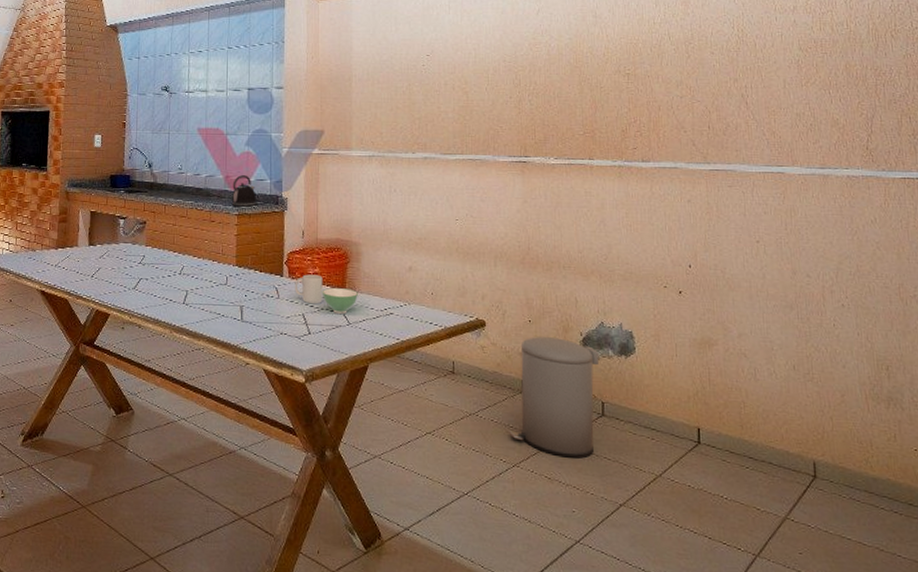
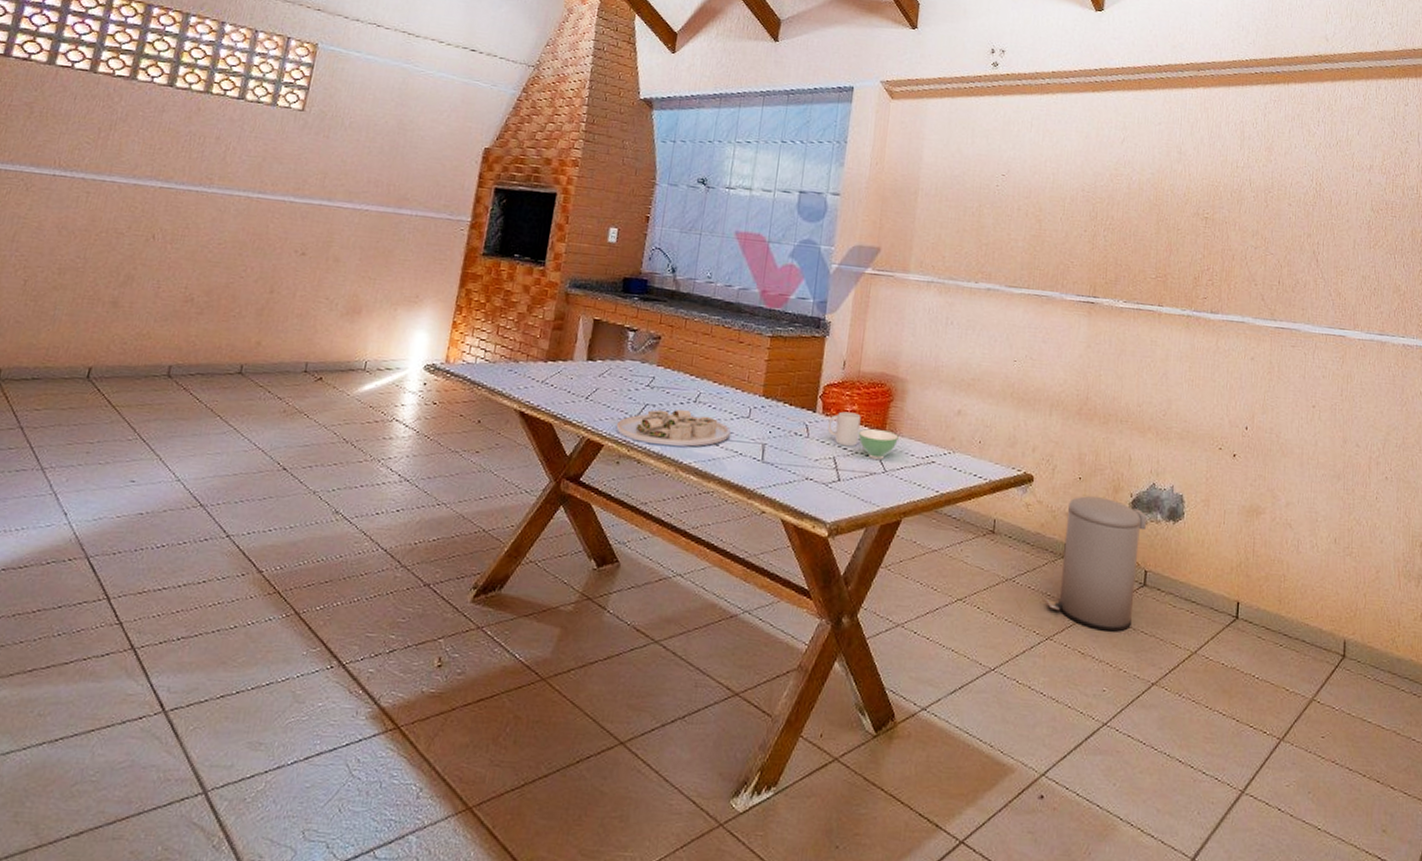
platter: none [118,282,212,313] -> present [616,409,731,447]
kettle: present [231,175,257,208] -> none [765,291,796,330]

